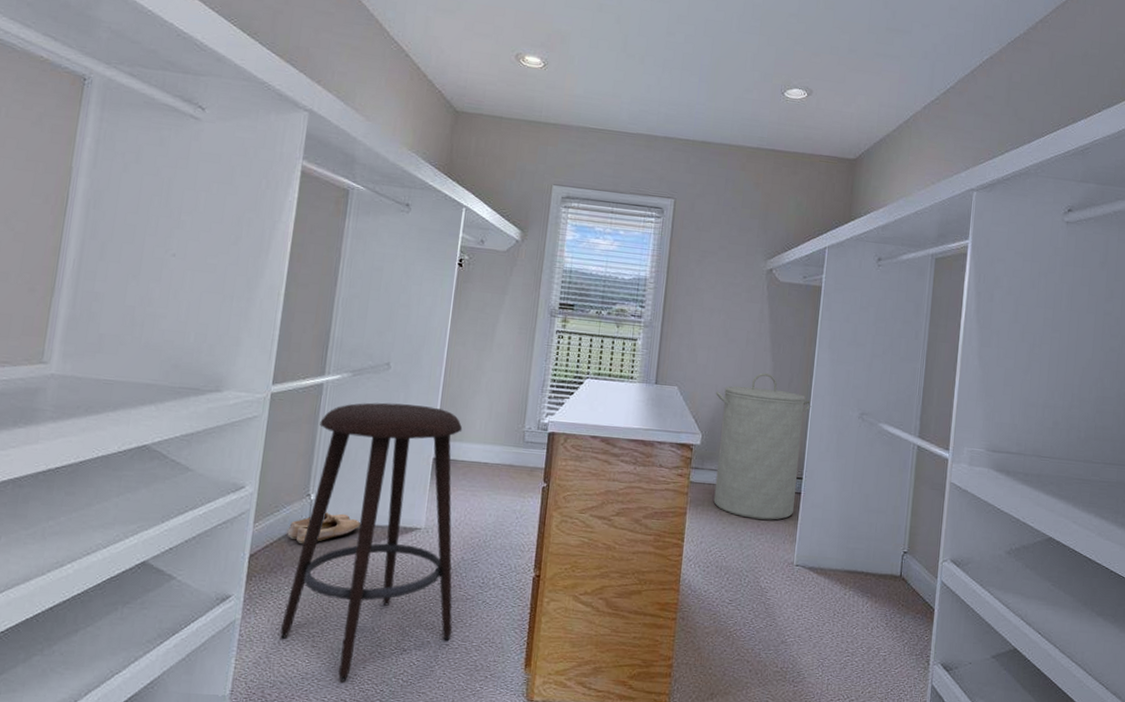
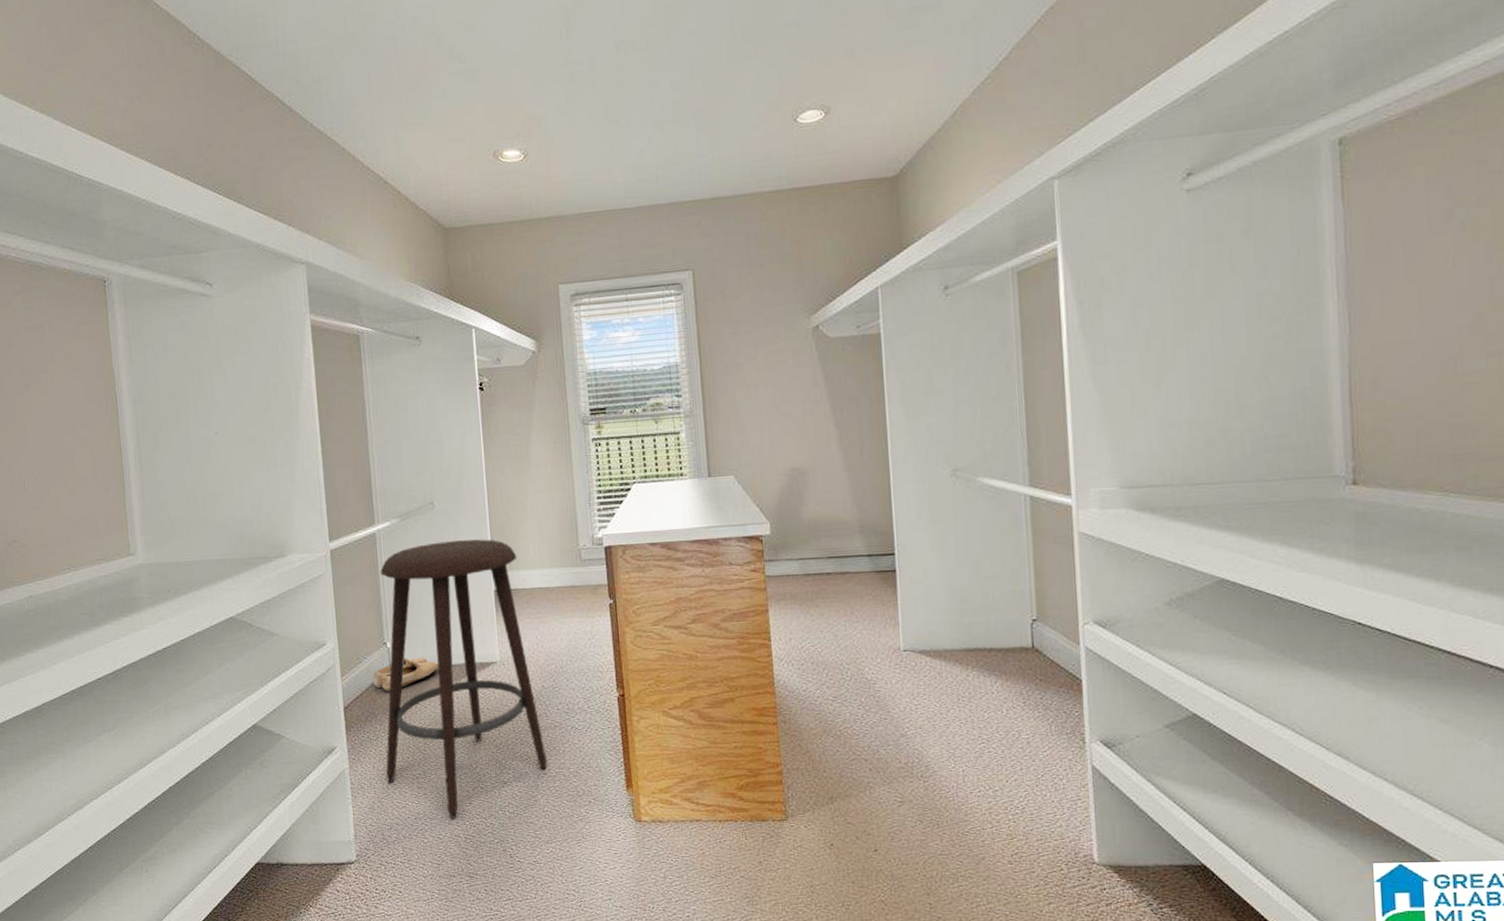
laundry hamper: present [713,373,811,520] -> none [777,443,892,606]

